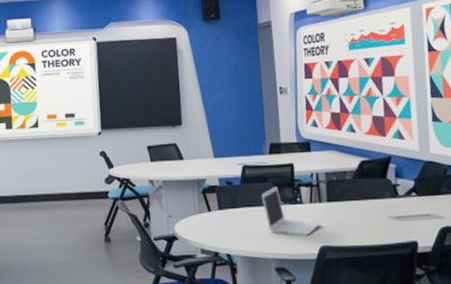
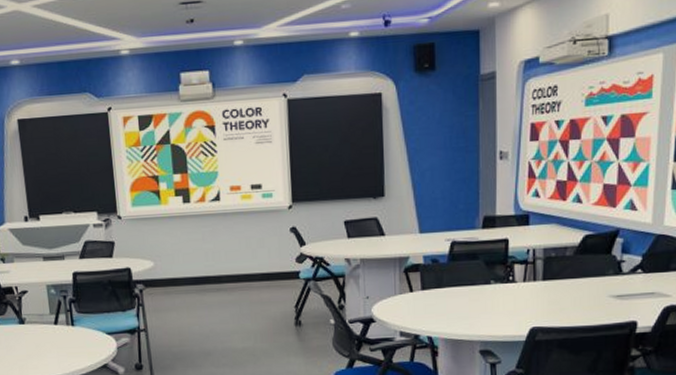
laptop: present [261,186,321,236] -> none [469,264,534,317]

